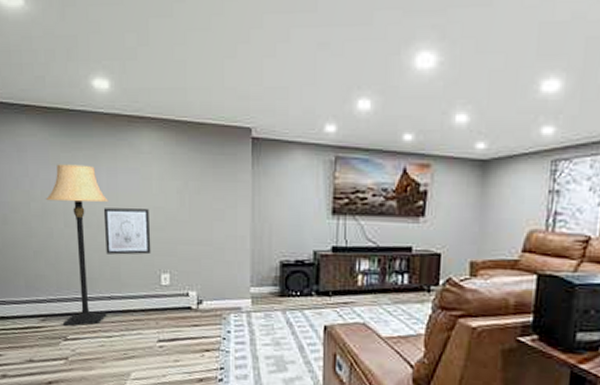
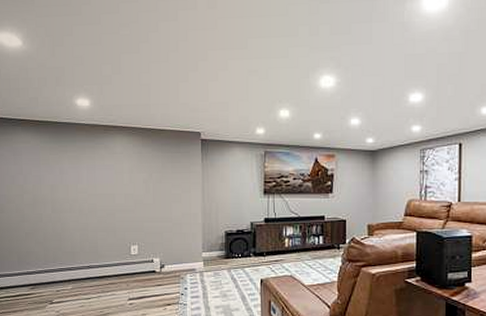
lamp: present [45,164,108,327] -> none [36,164,88,293]
wall art: present [103,208,151,255] -> none [84,196,123,232]

